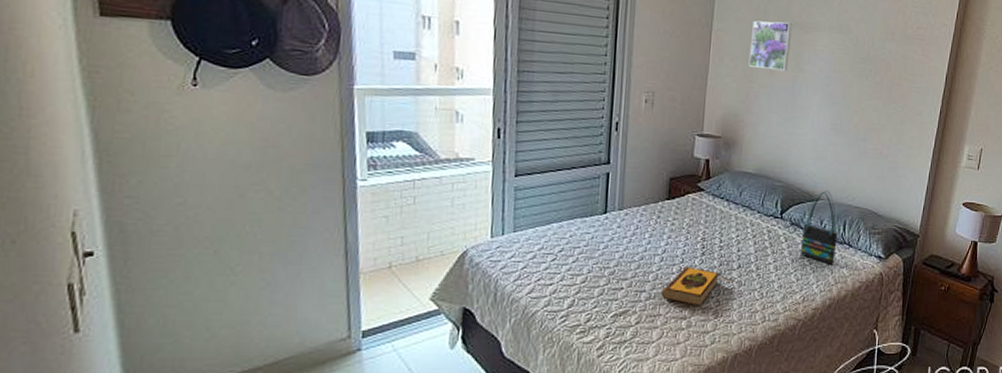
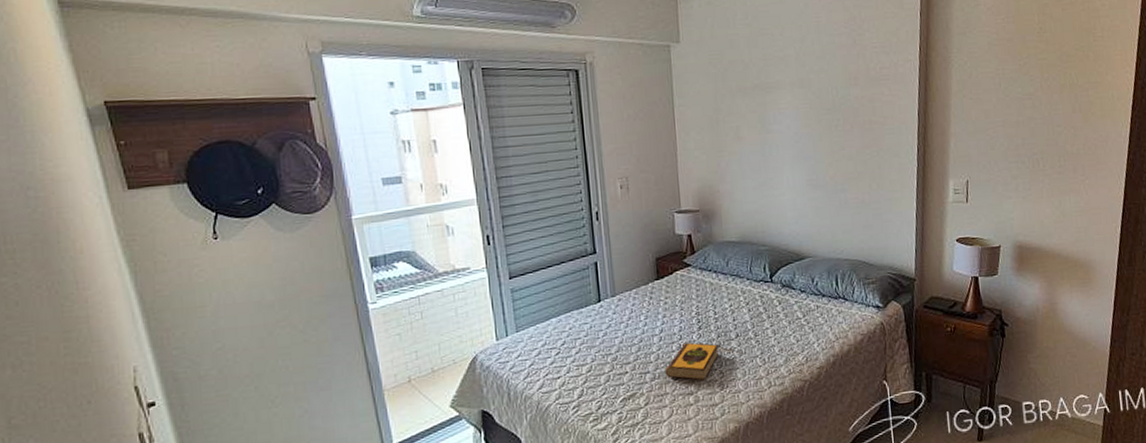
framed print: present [748,20,793,72] -> none [713,85,755,136]
tote bag: present [800,190,839,264] -> none [794,247,832,321]

